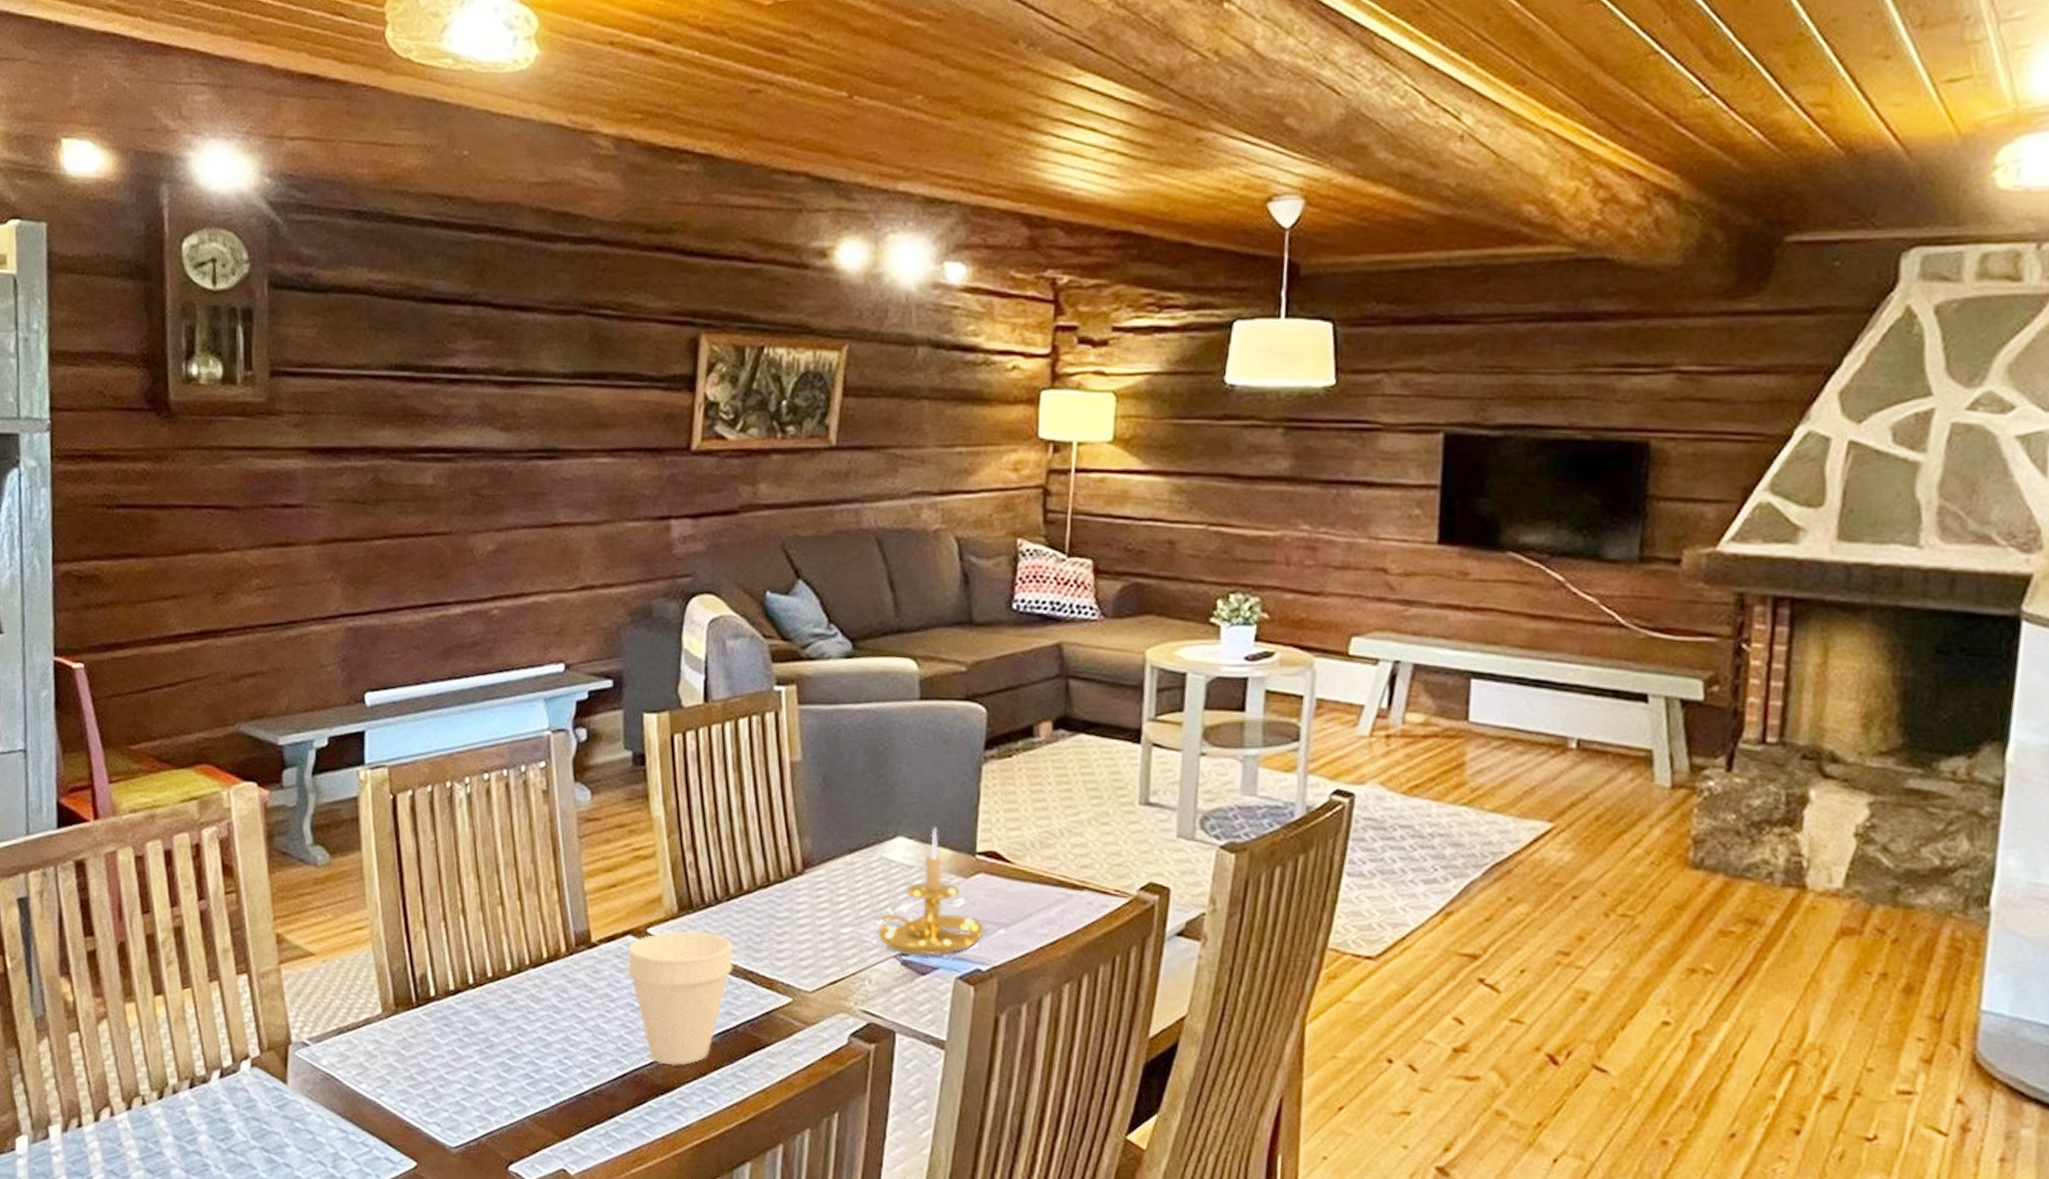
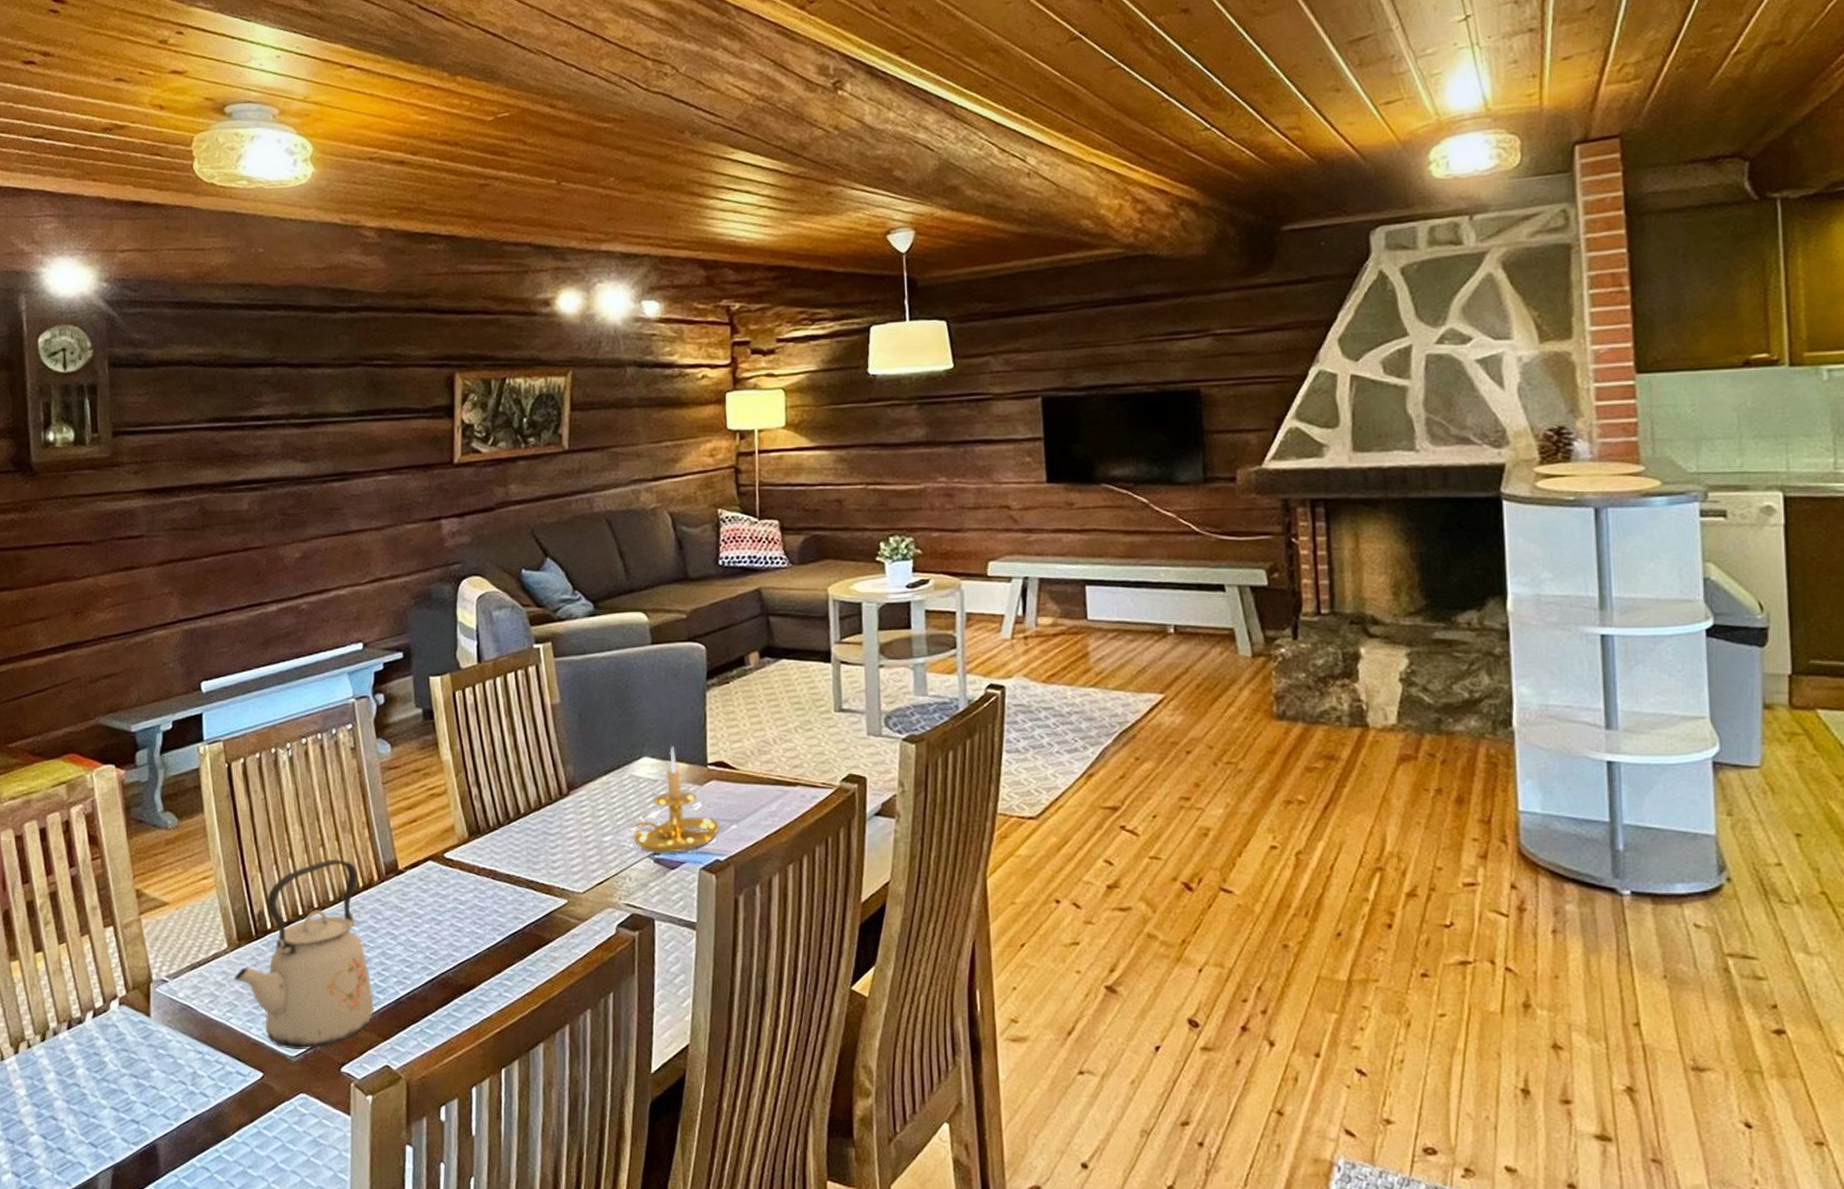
kettle: none [387,921,553,1142] -> present [234,858,375,1050]
cup: present [628,930,734,1066] -> none [430,851,517,967]

